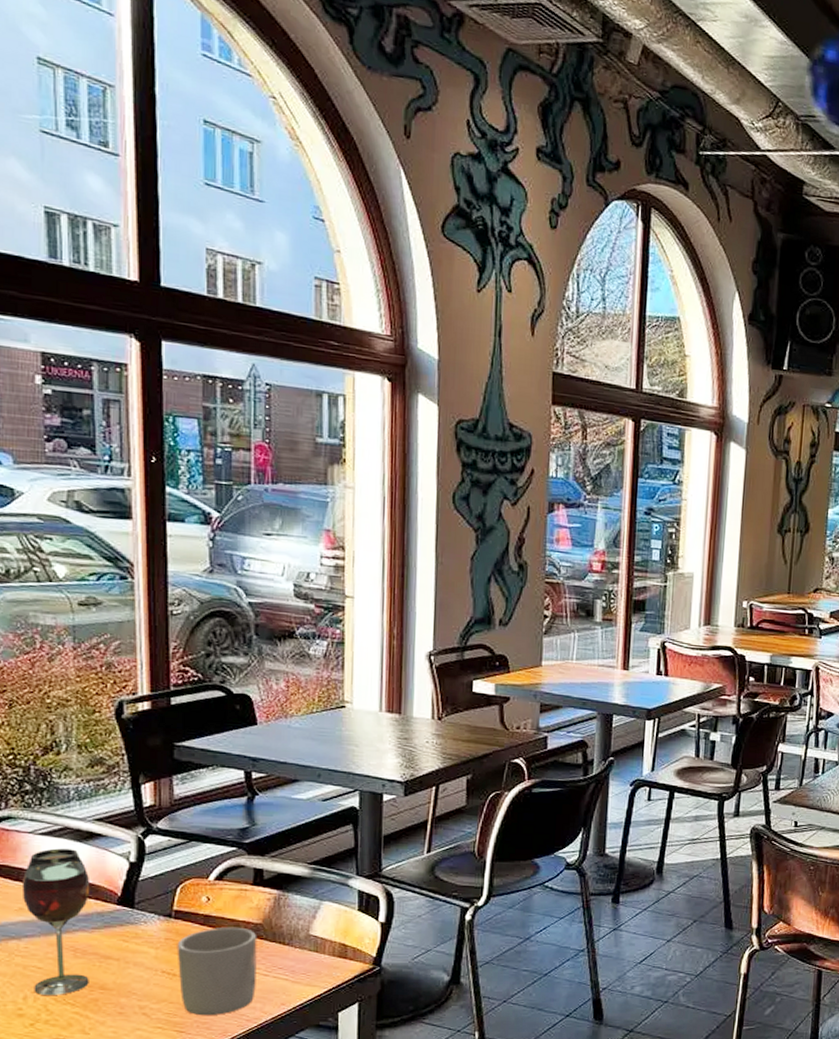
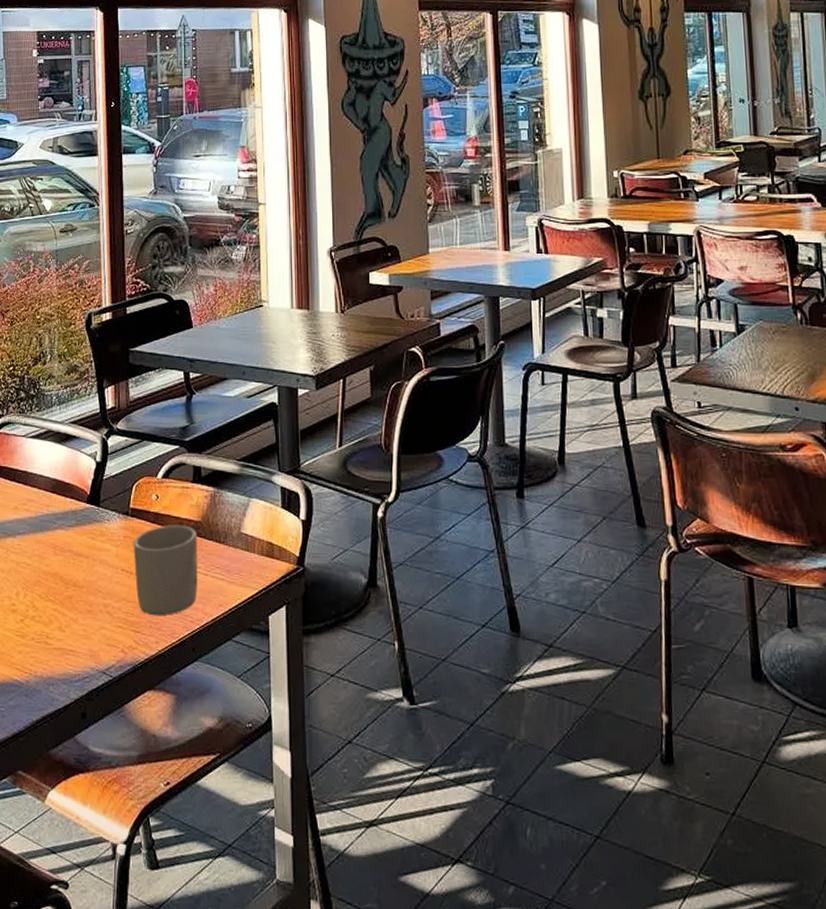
wineglass: present [21,848,90,995] -> none [17,450,67,592]

